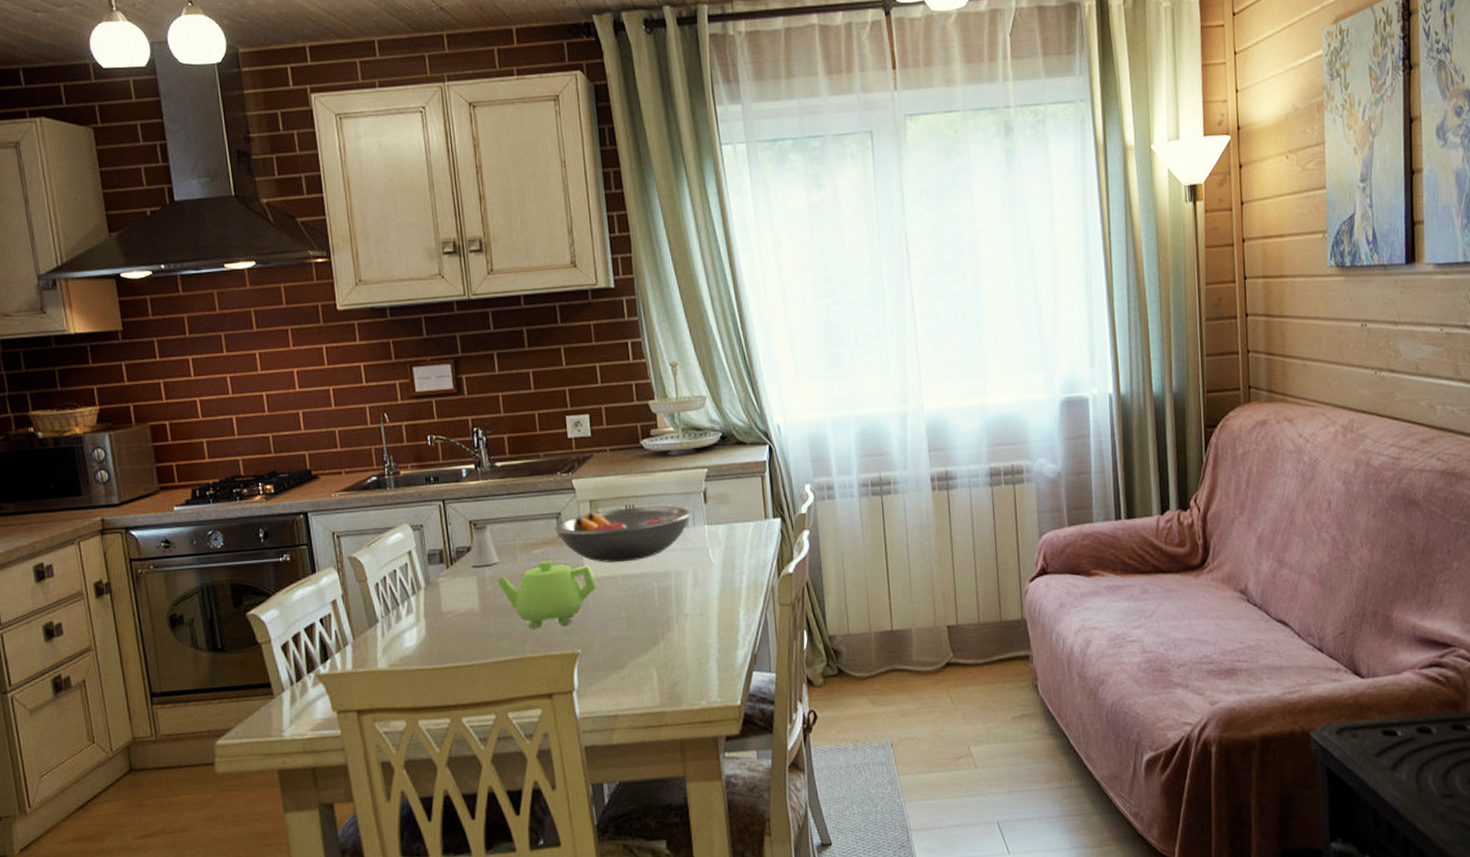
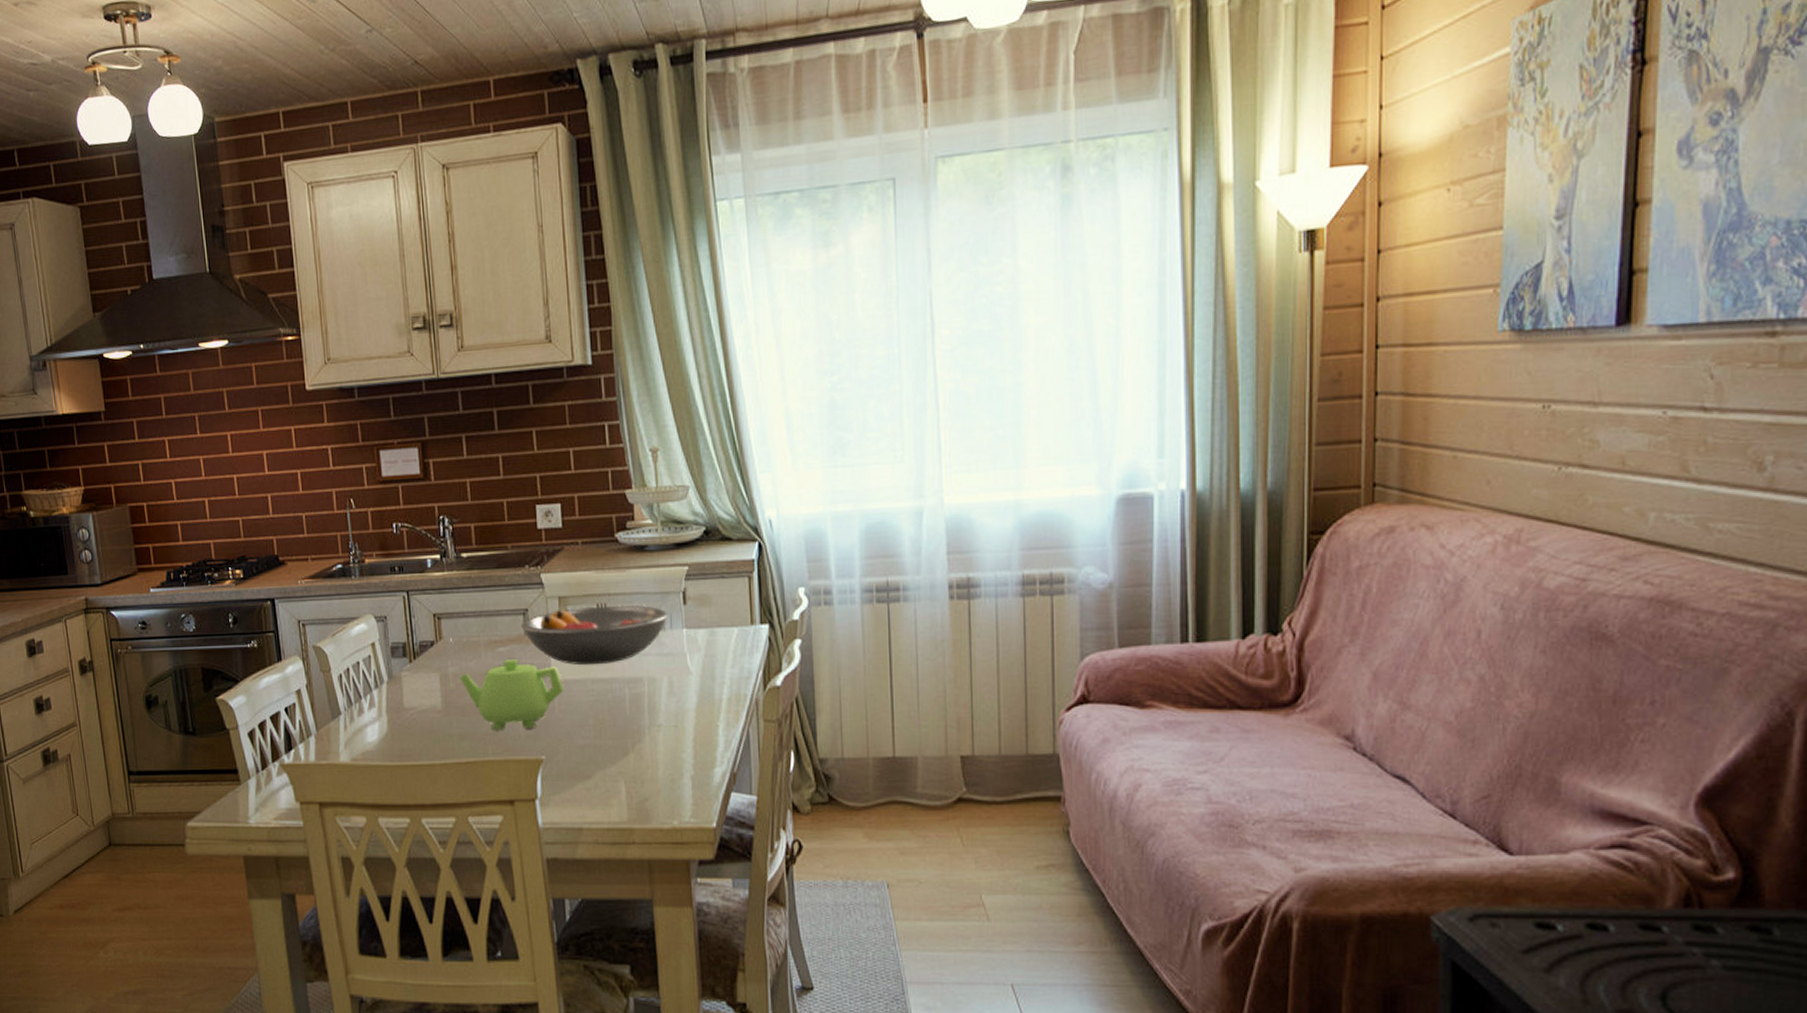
saltshaker: present [470,524,500,567] -> none [433,618,463,663]

